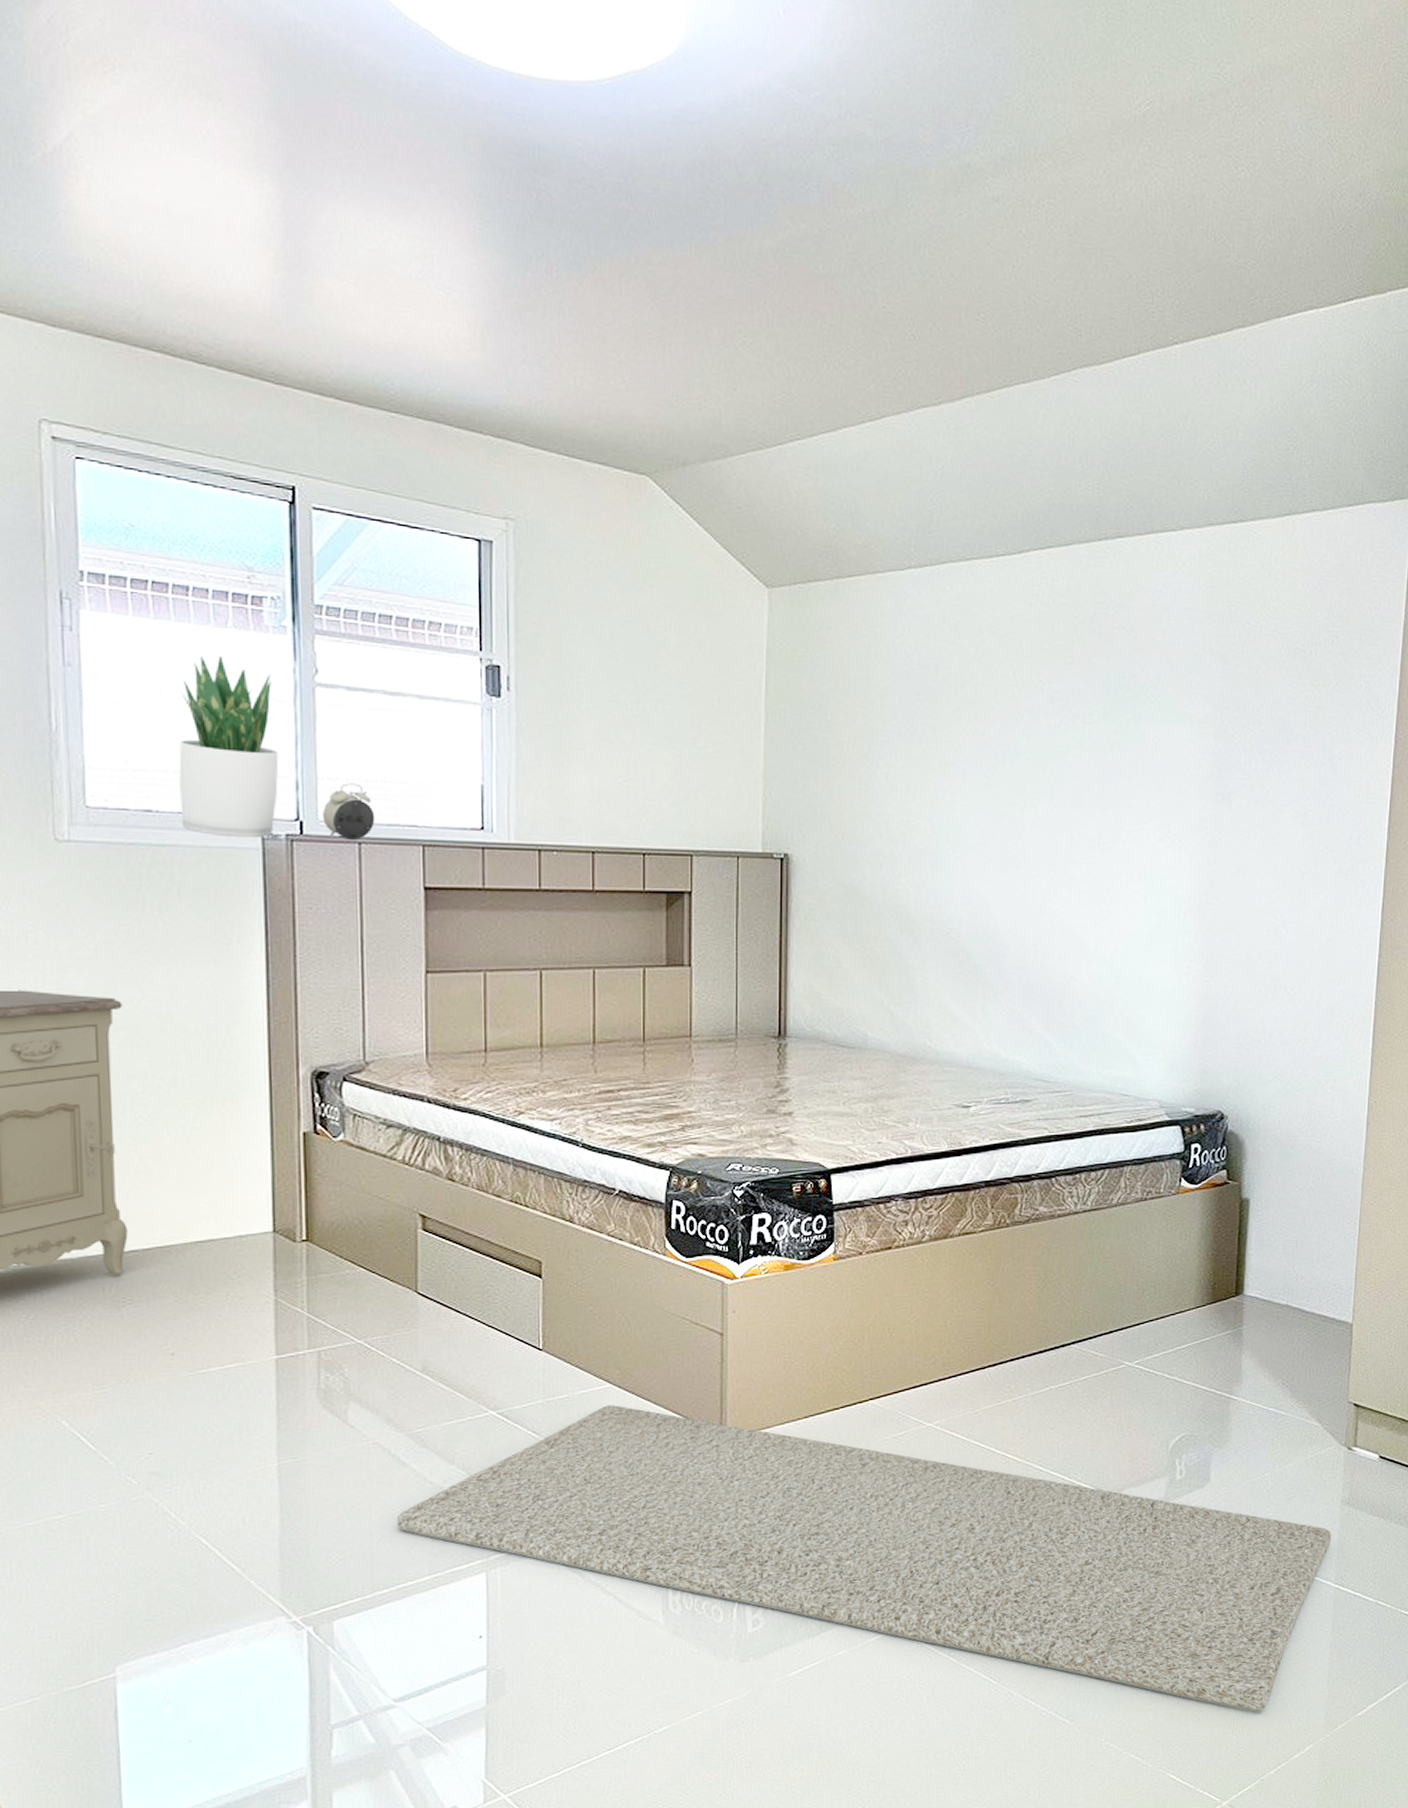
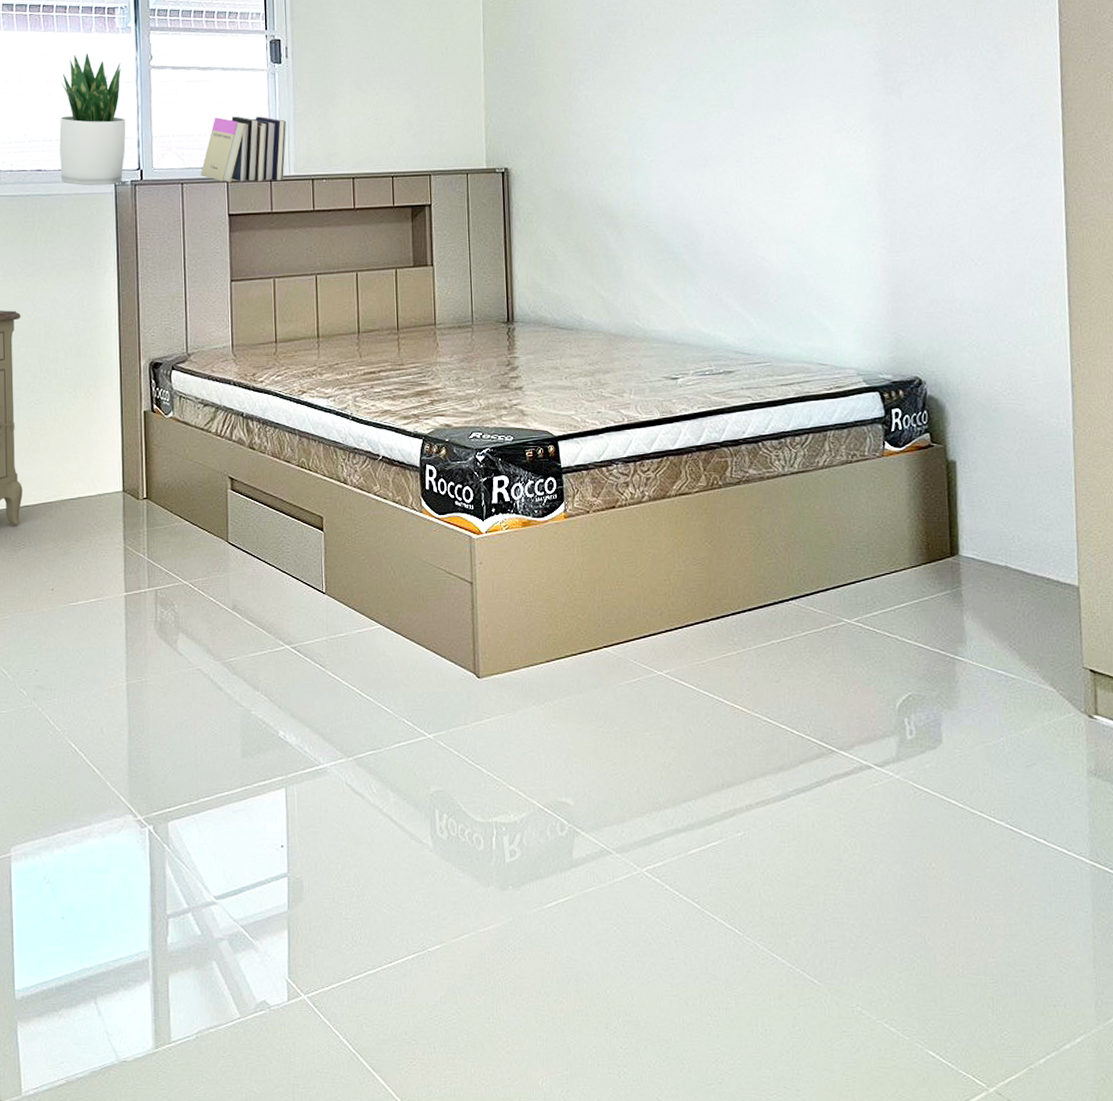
alarm clock: present [323,783,375,841] -> none [156,138,193,182]
books: none [385,760,507,850] -> present [200,116,287,184]
rug: present [396,1405,1332,1713] -> none [215,644,1081,994]

